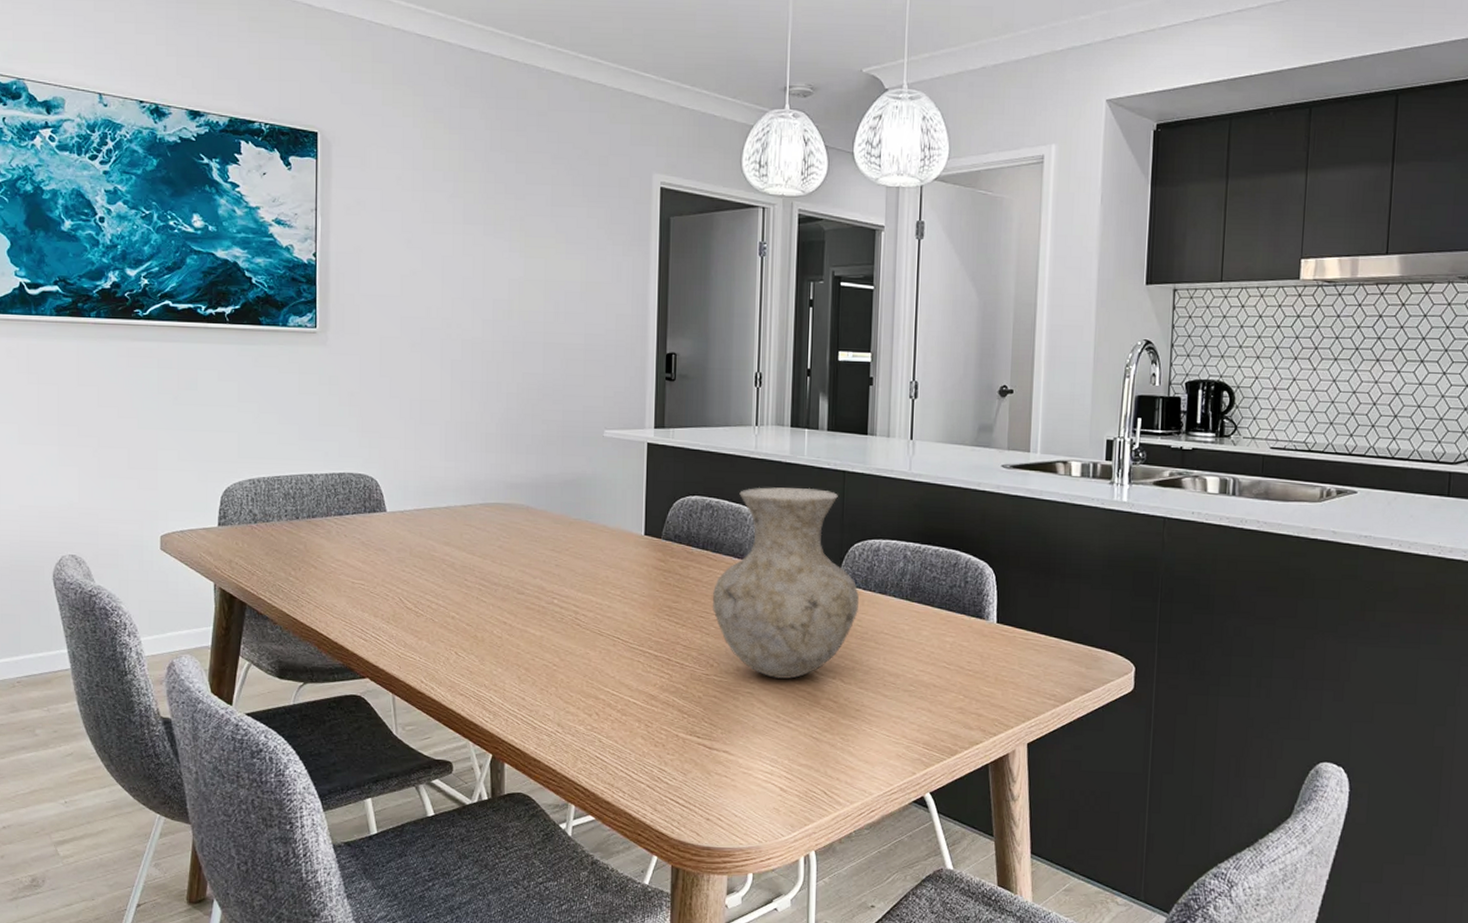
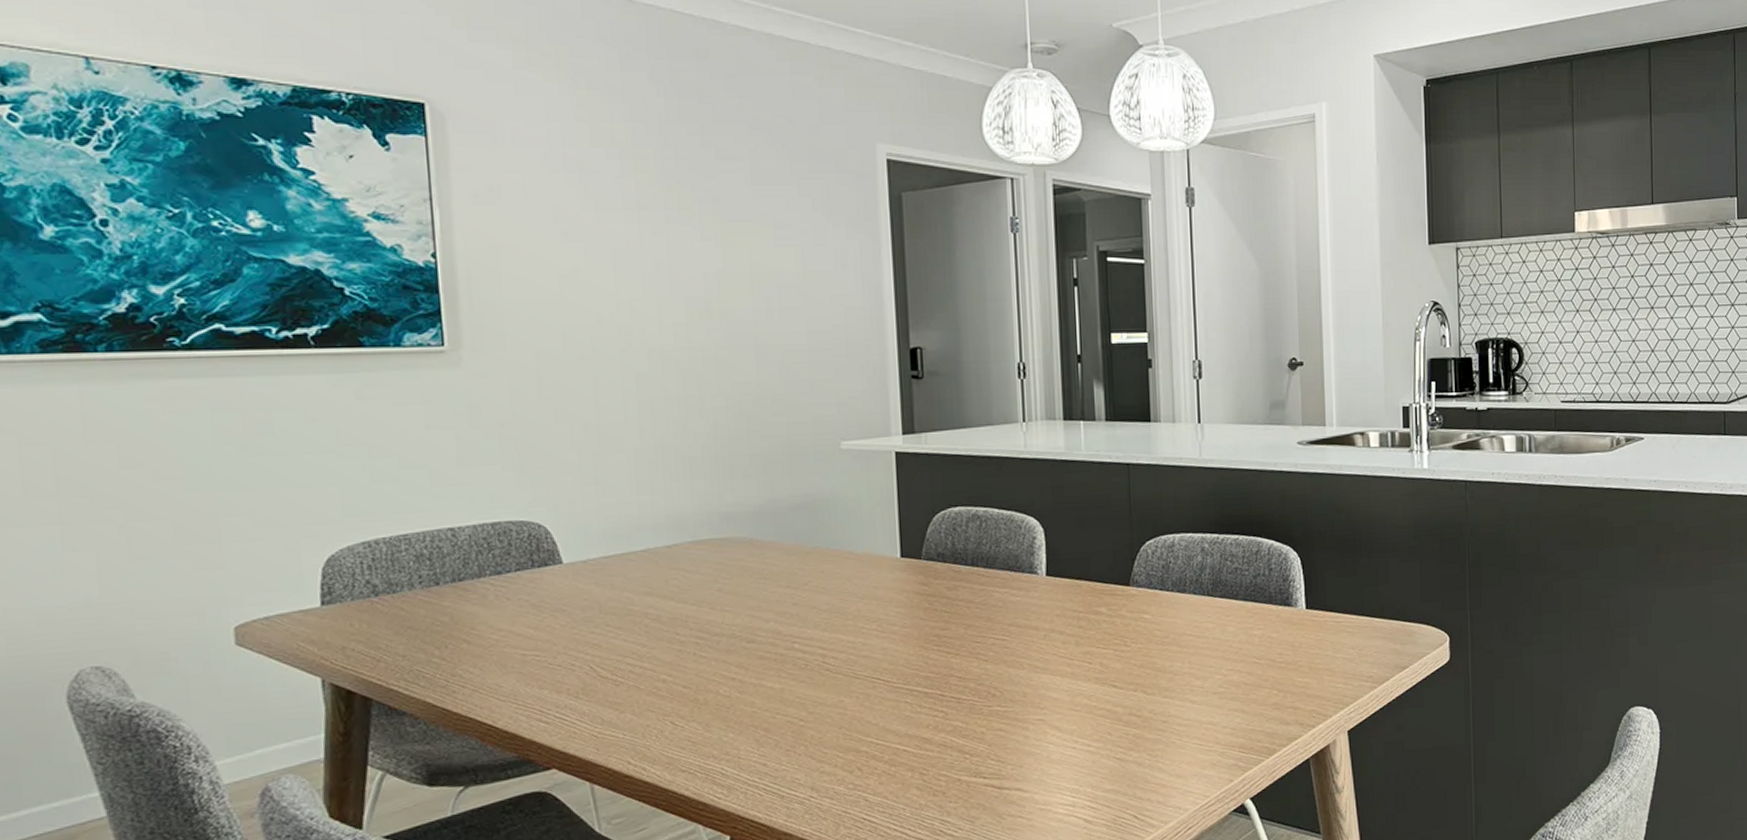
vase: present [712,487,859,679] -> none [987,485,1156,700]

